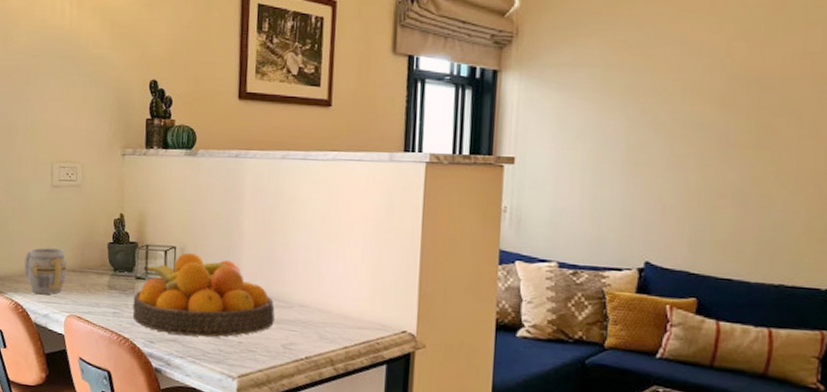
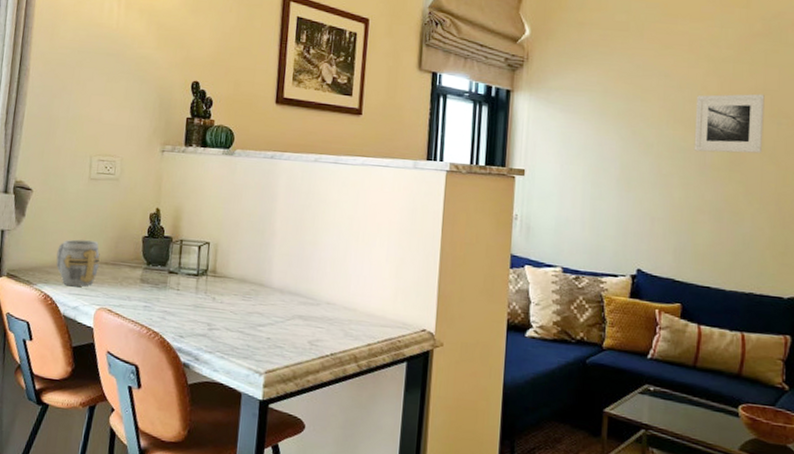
fruit bowl: present [132,252,275,338] -> none [163,248,303,333]
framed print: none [714,57,804,129] -> present [693,93,765,154]

